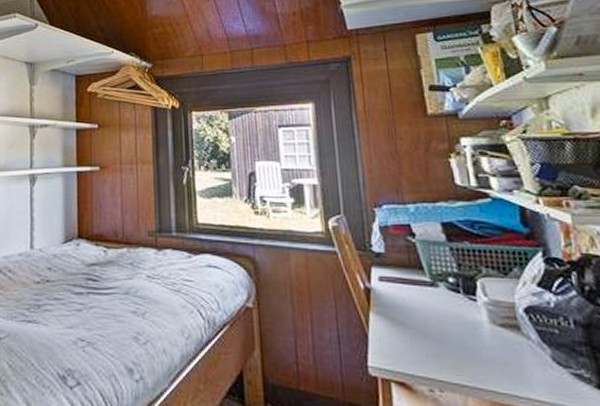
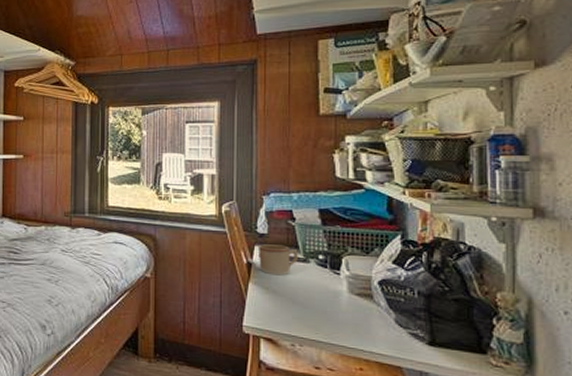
mug: none [376,265,424,303] -> present [259,244,298,276]

